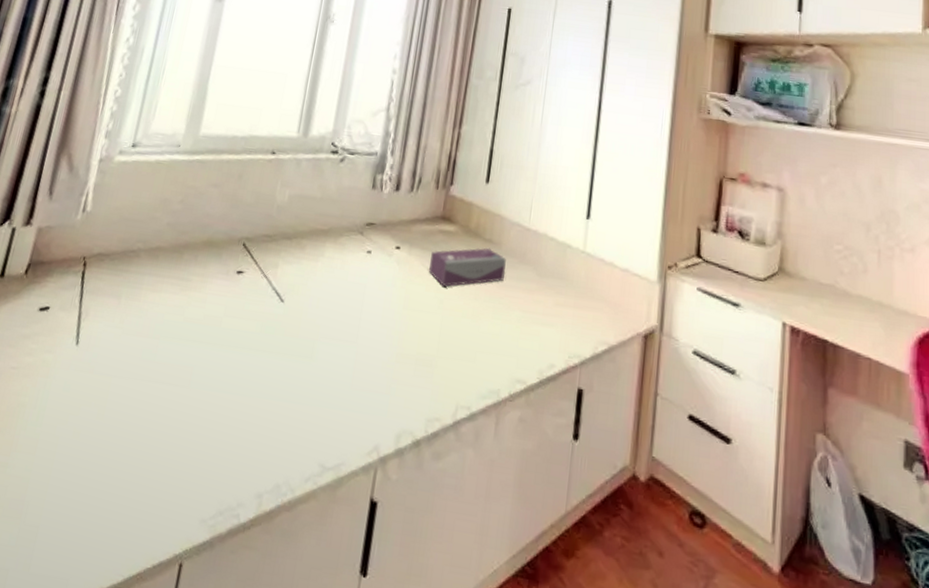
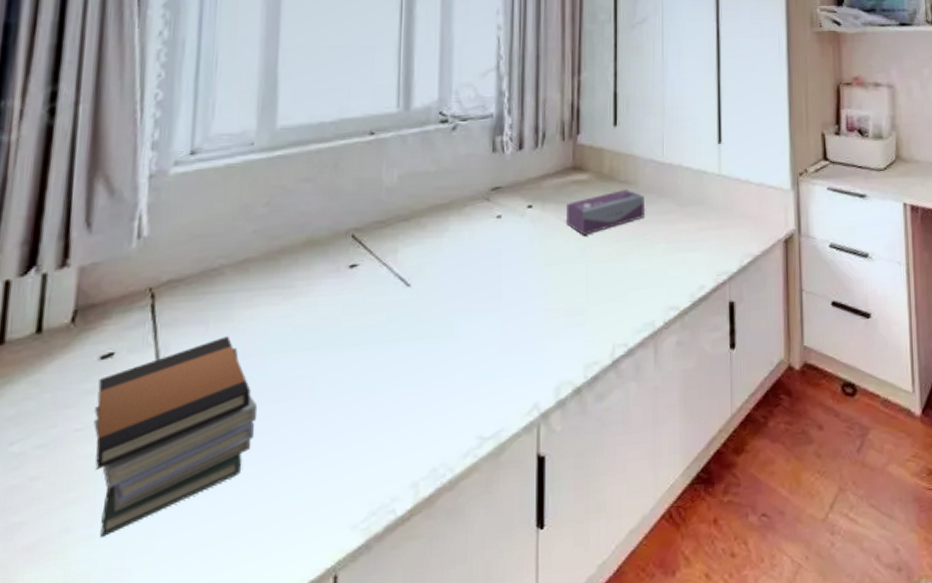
book stack: none [12,313,146,468] -> present [94,336,258,537]

